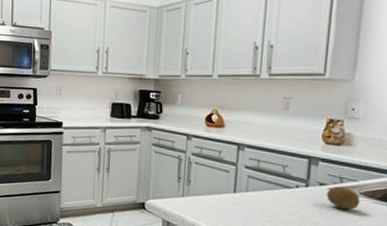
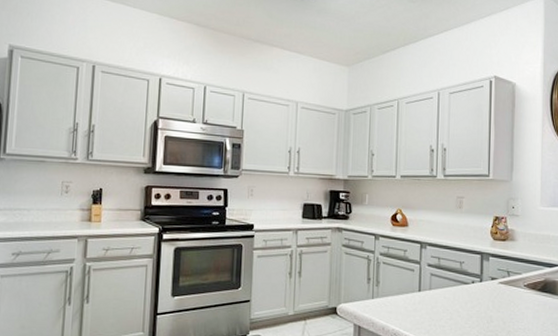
fruit: present [326,186,360,210] -> none [497,280,525,303]

